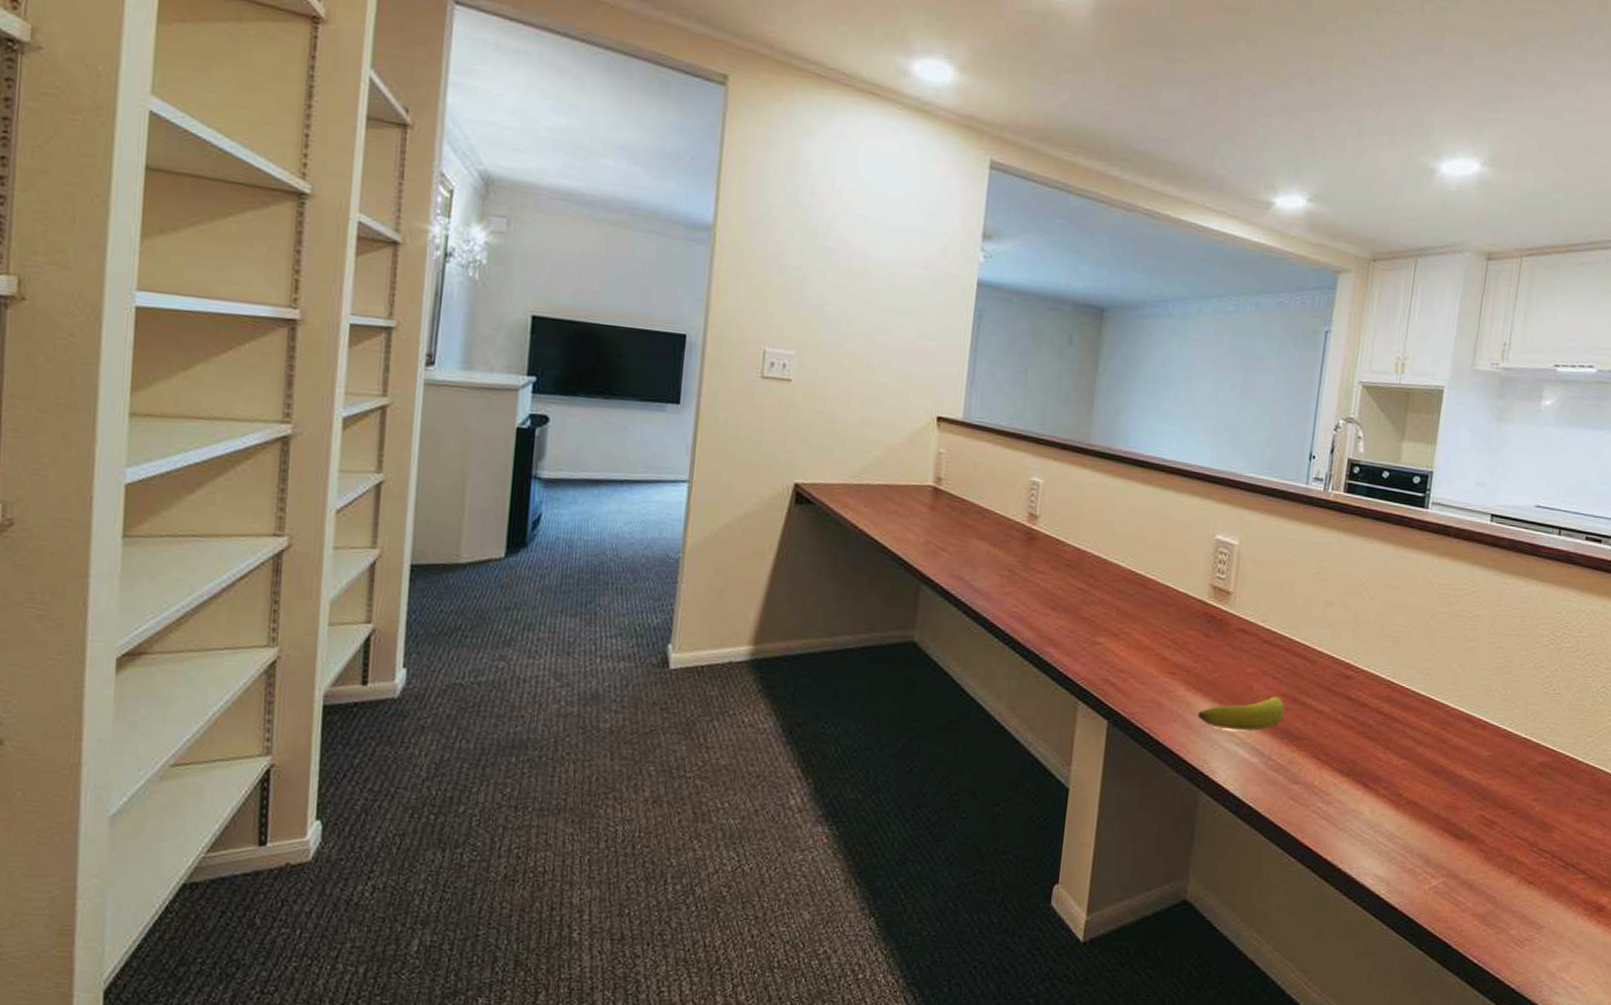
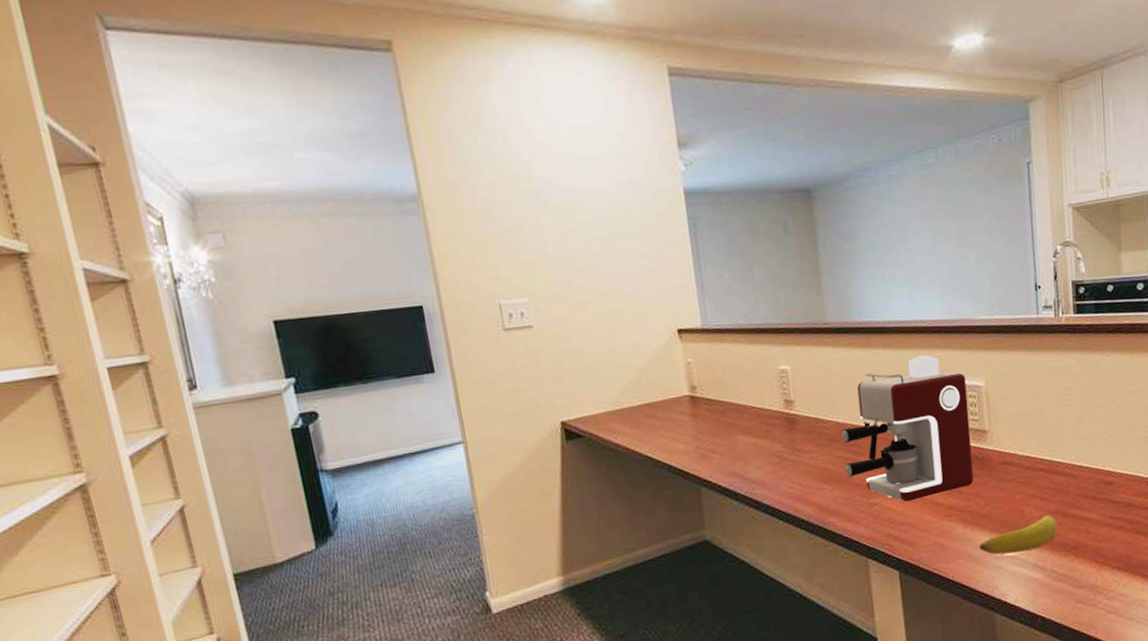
coffee maker: none [1075,499,1220,649] -> present [841,355,973,502]

